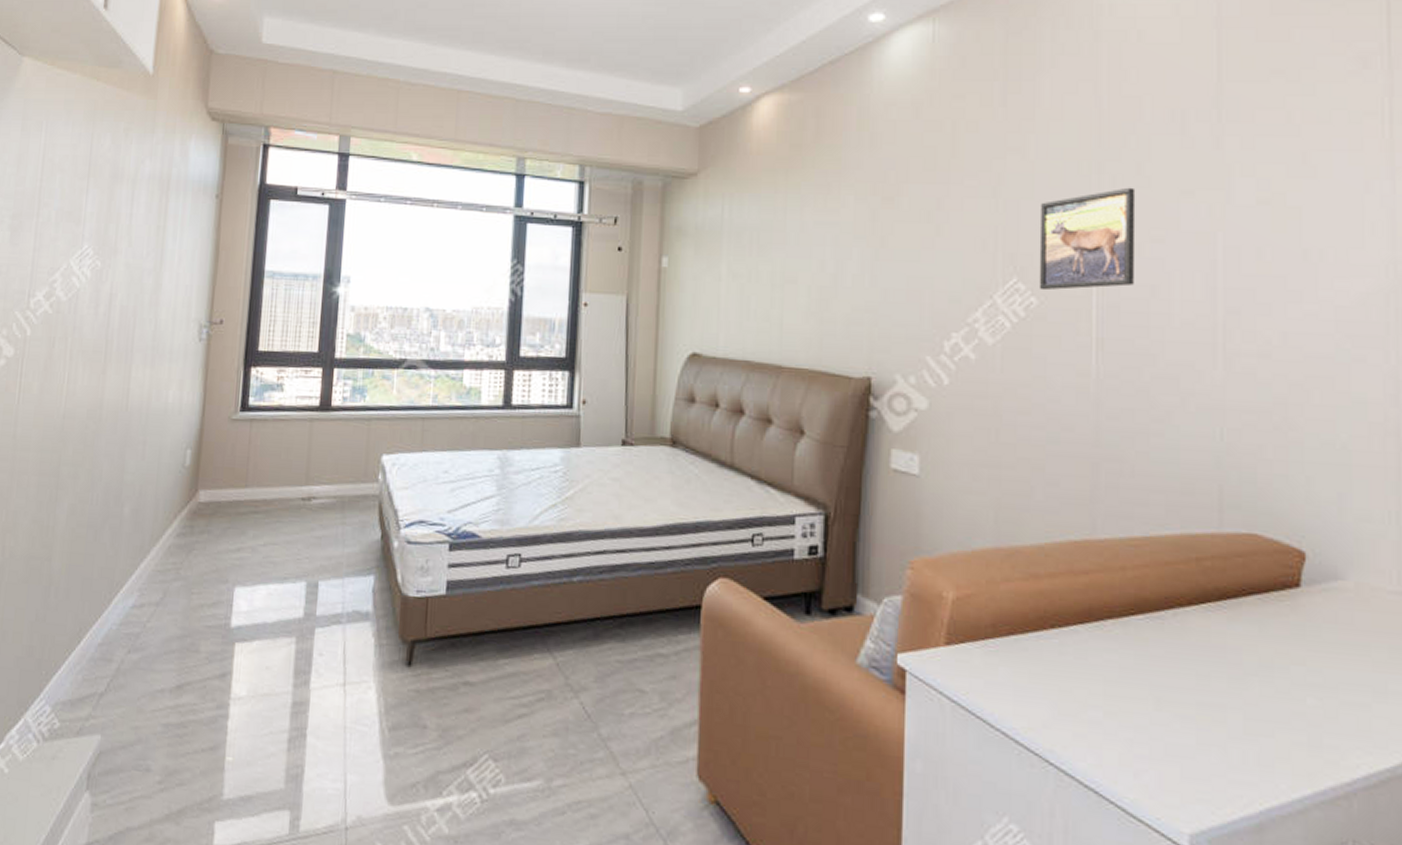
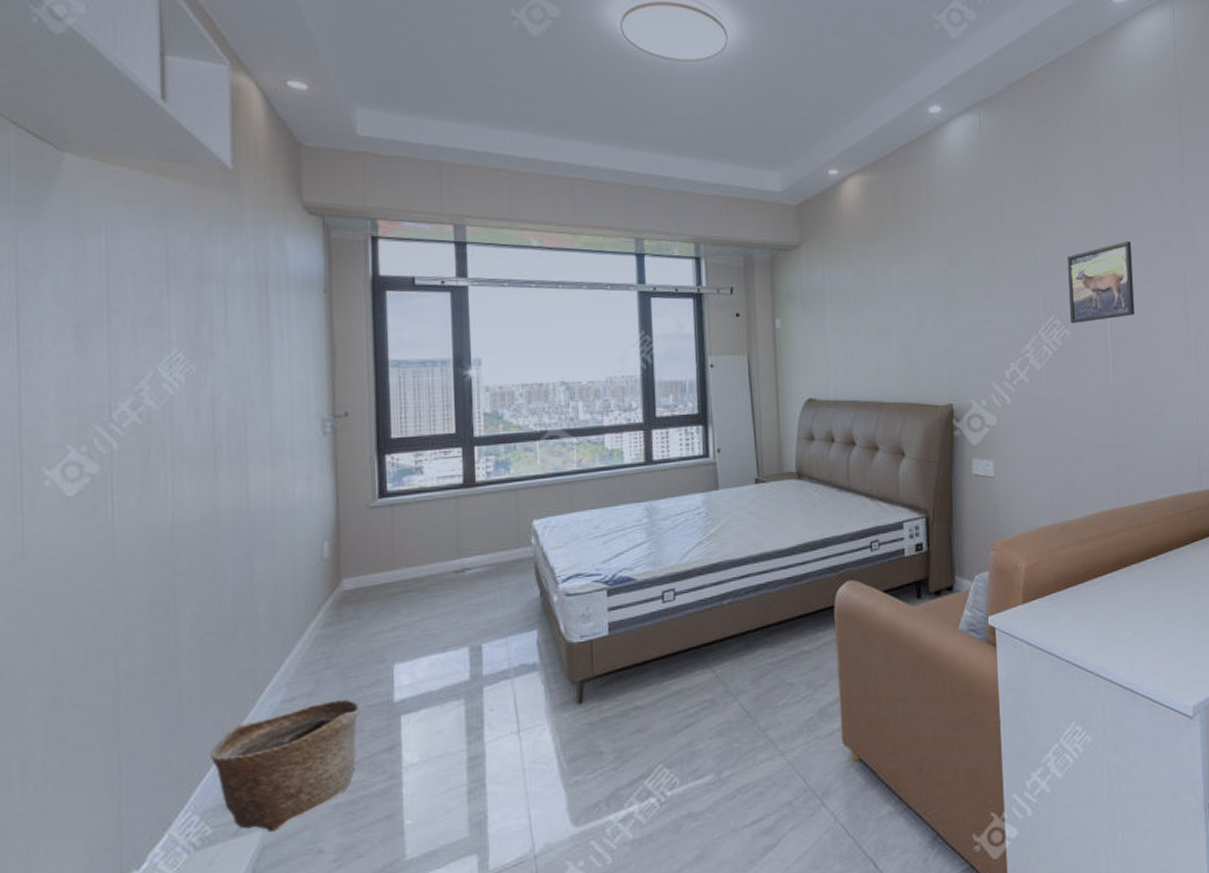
basket: none [67,614,200,738] -> present [211,699,360,831]

